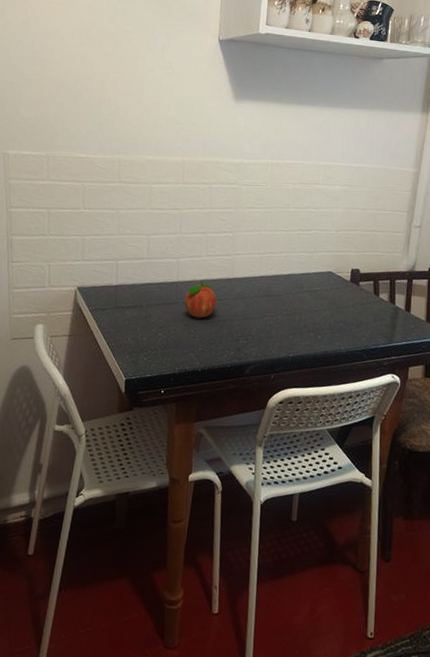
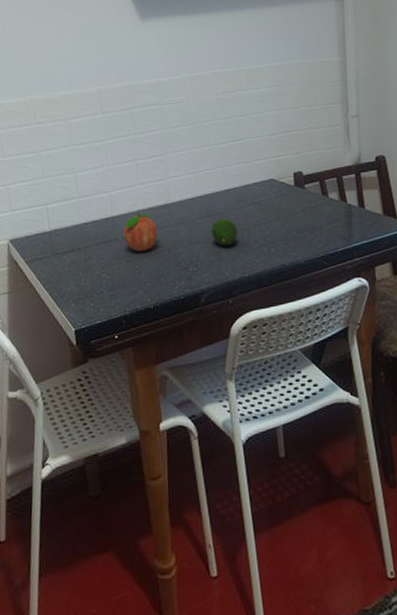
fruit: none [265,300,290,326] -> present [211,218,238,246]

